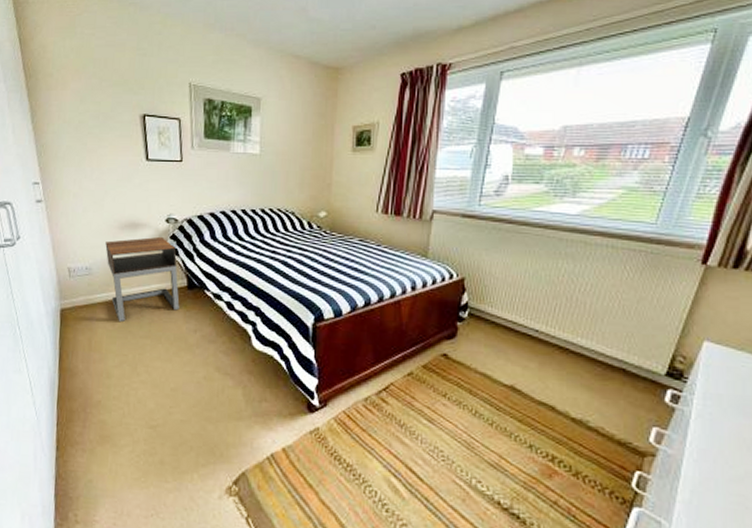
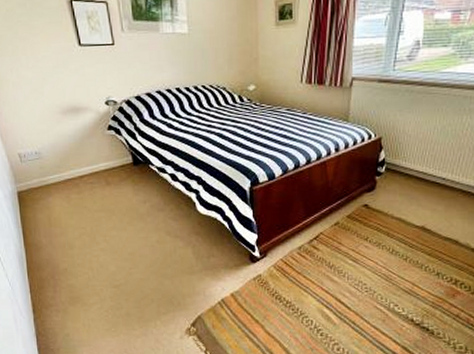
nightstand: present [105,236,180,323] -> none [50,118,128,200]

